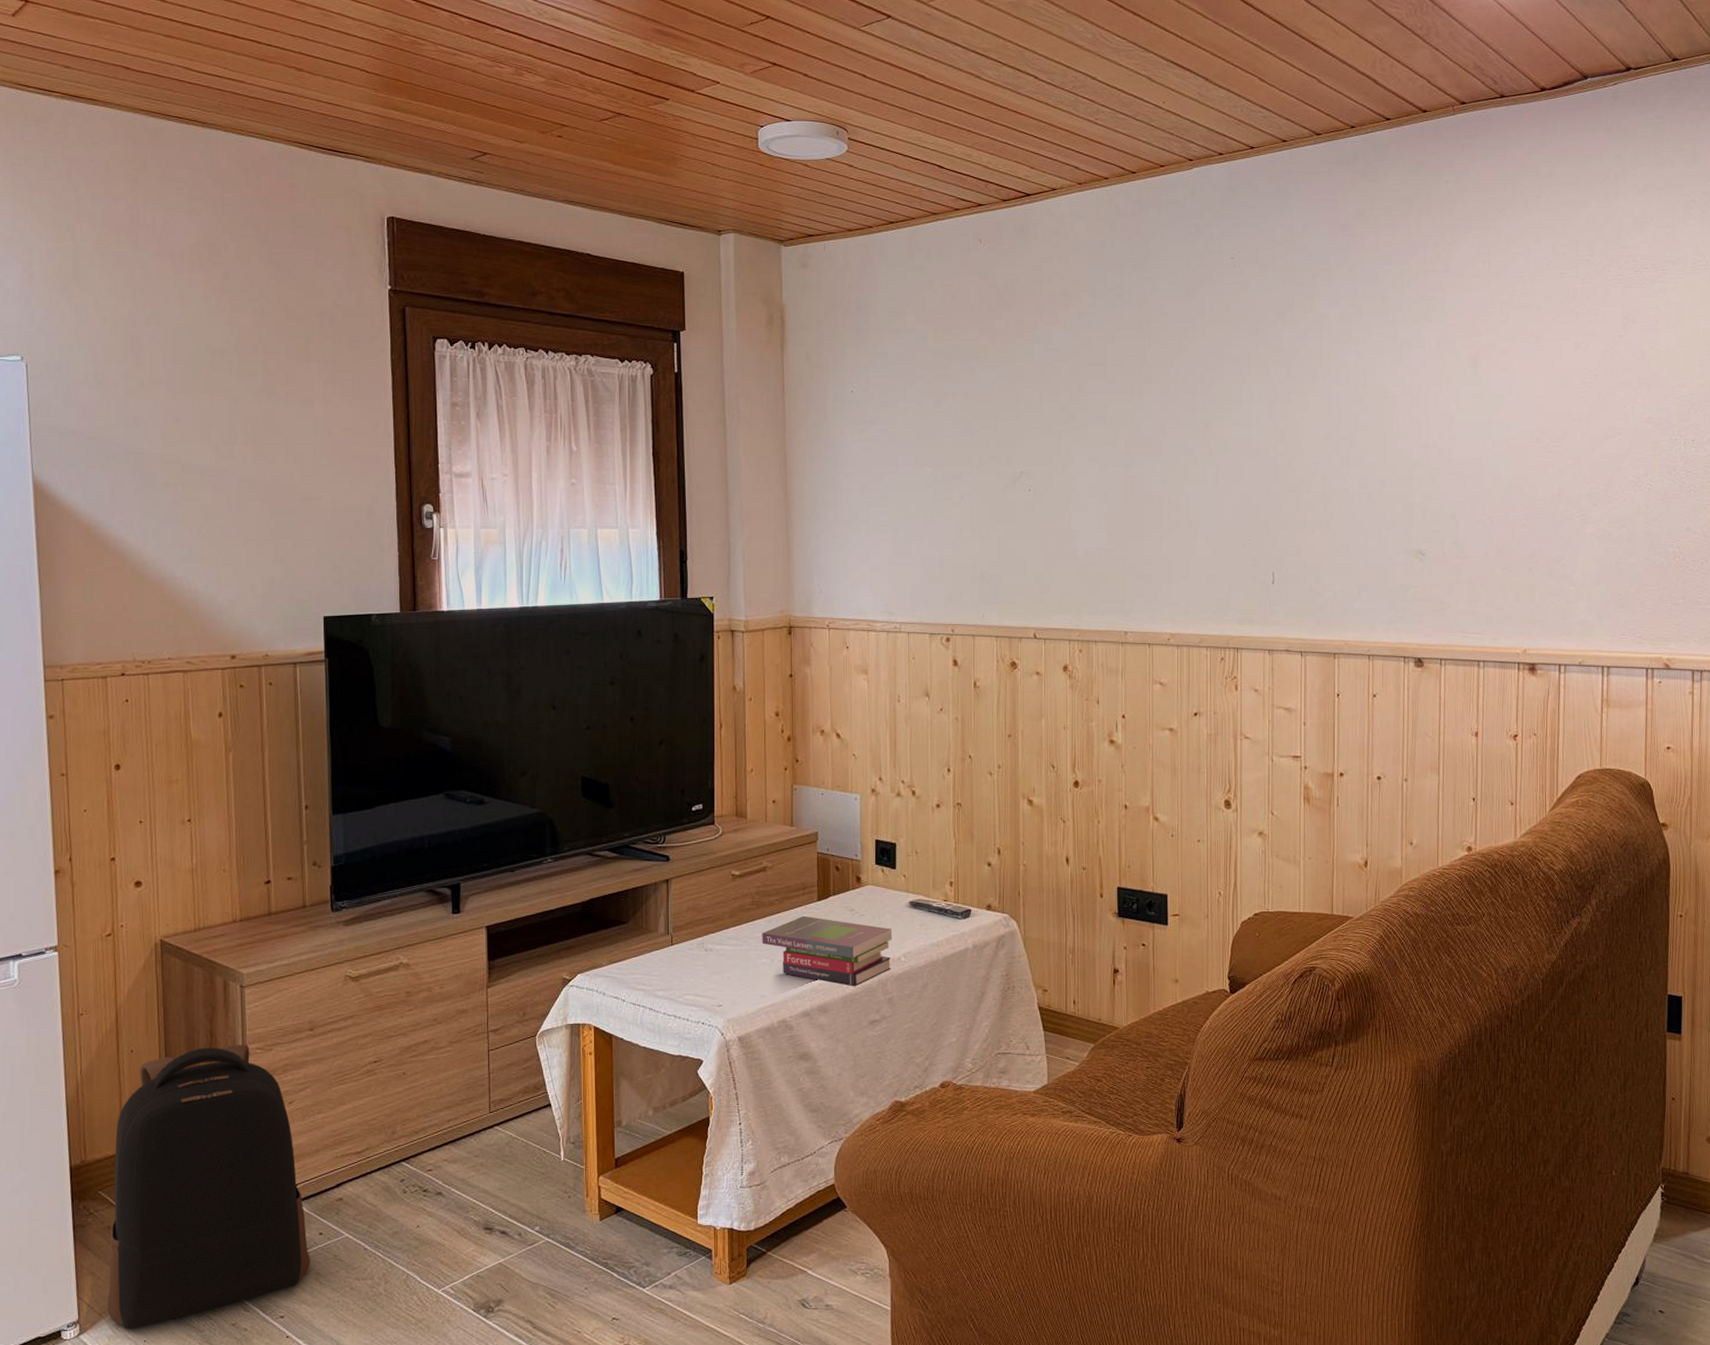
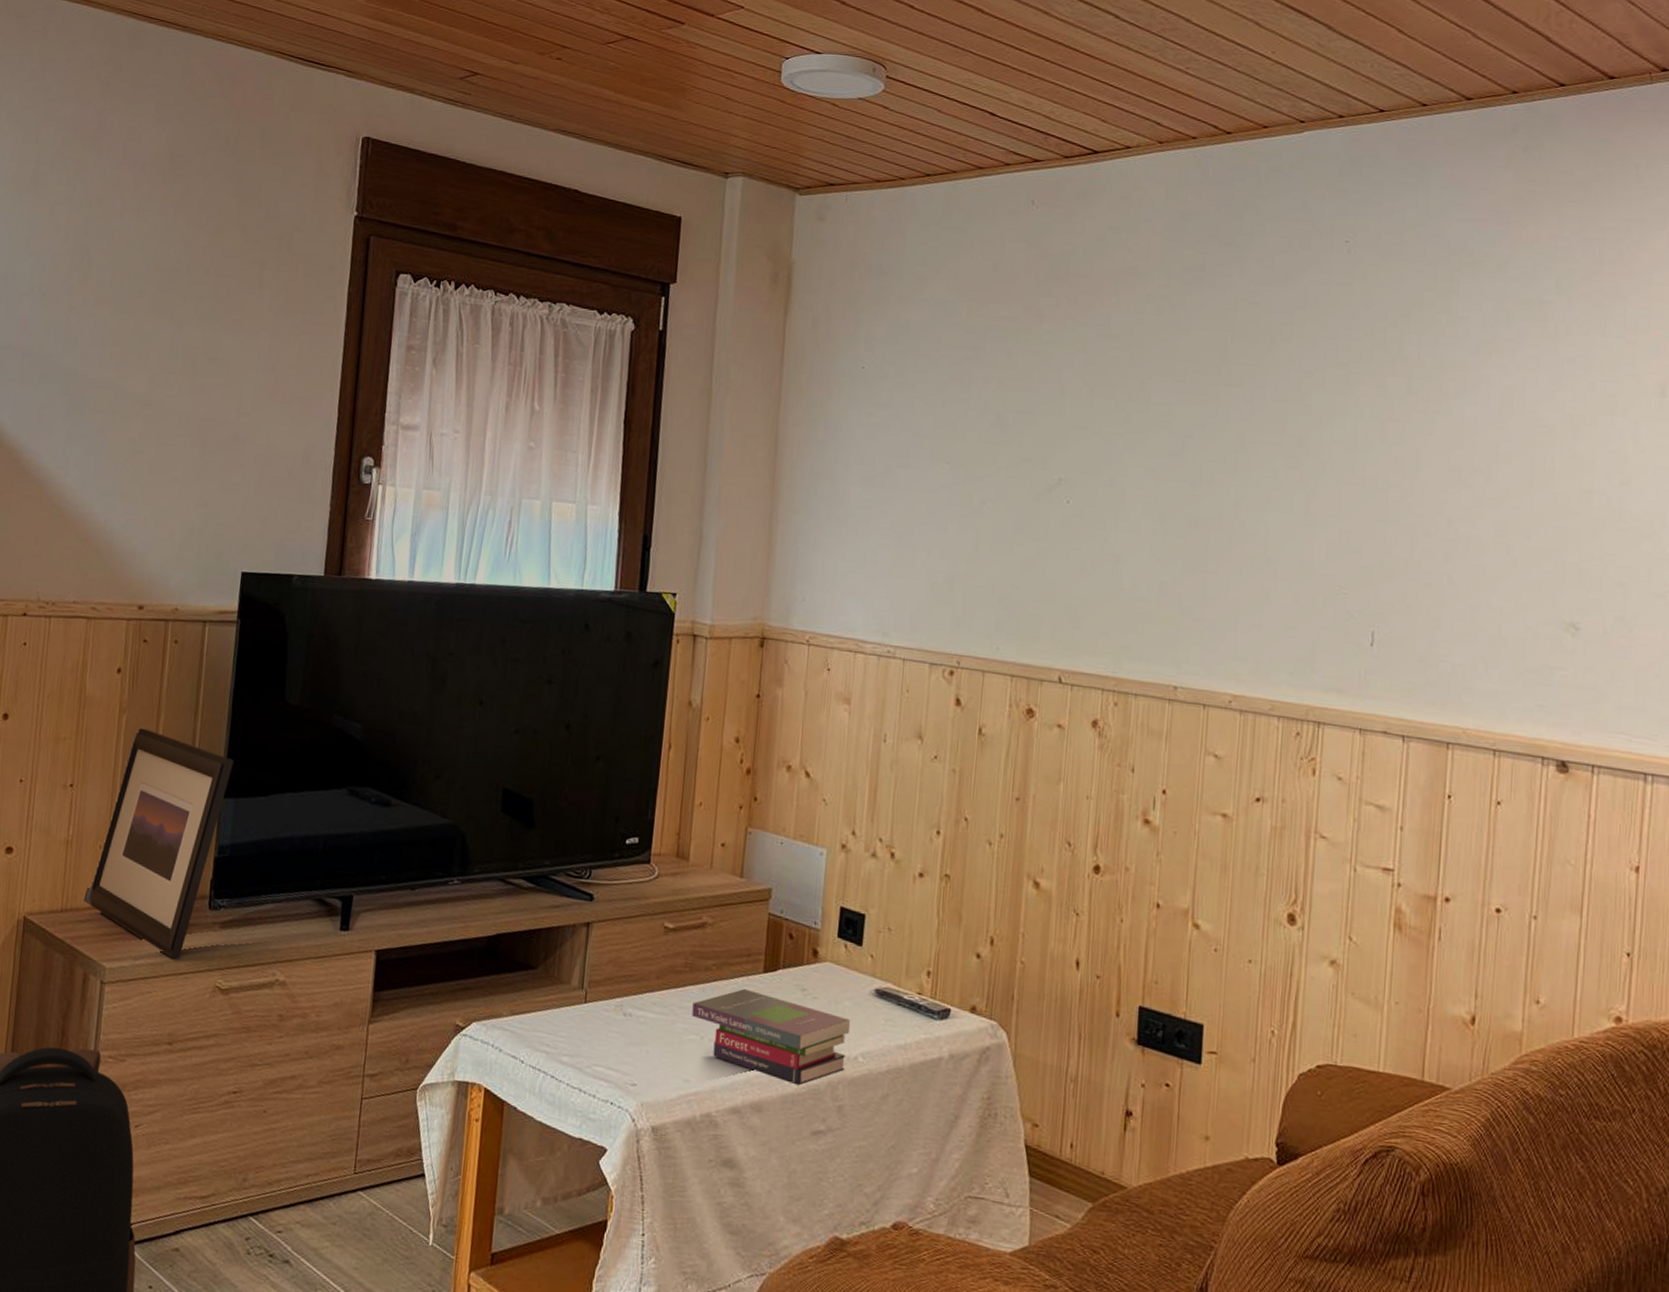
picture frame: none [214,762,338,957] -> present [83,727,234,959]

